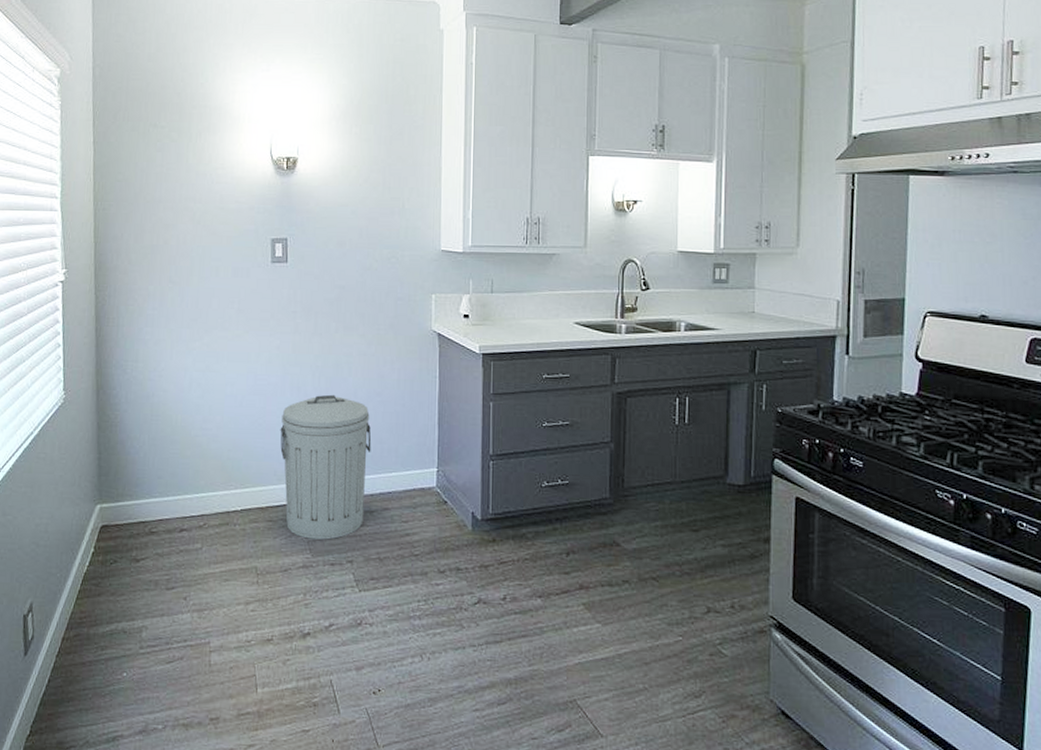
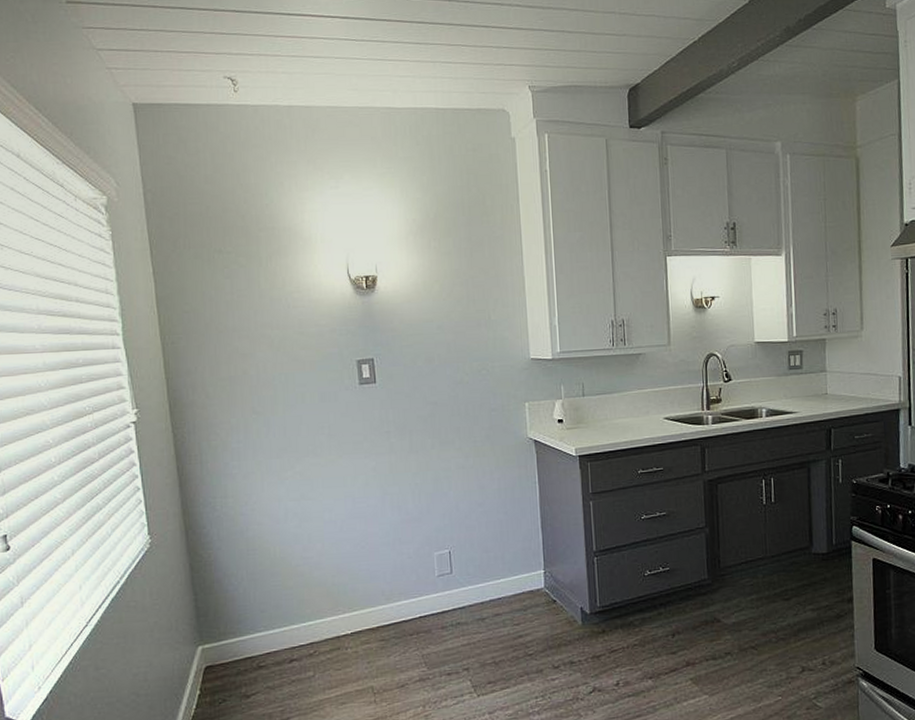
trash can: present [280,394,372,540] -> none [384,510,478,653]

